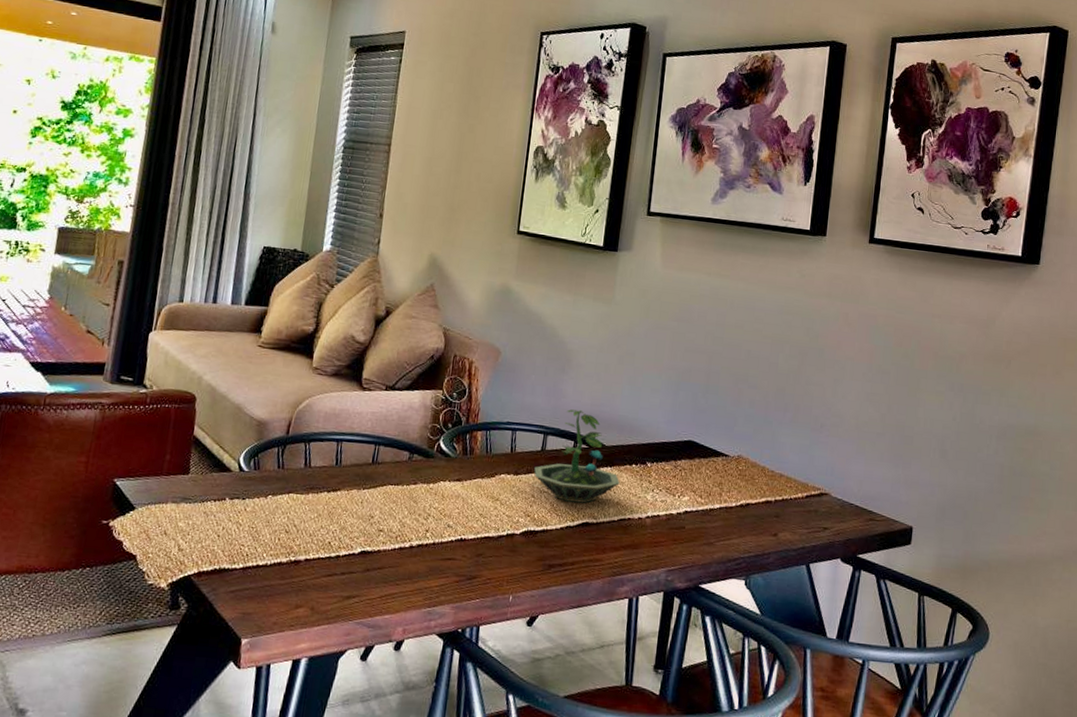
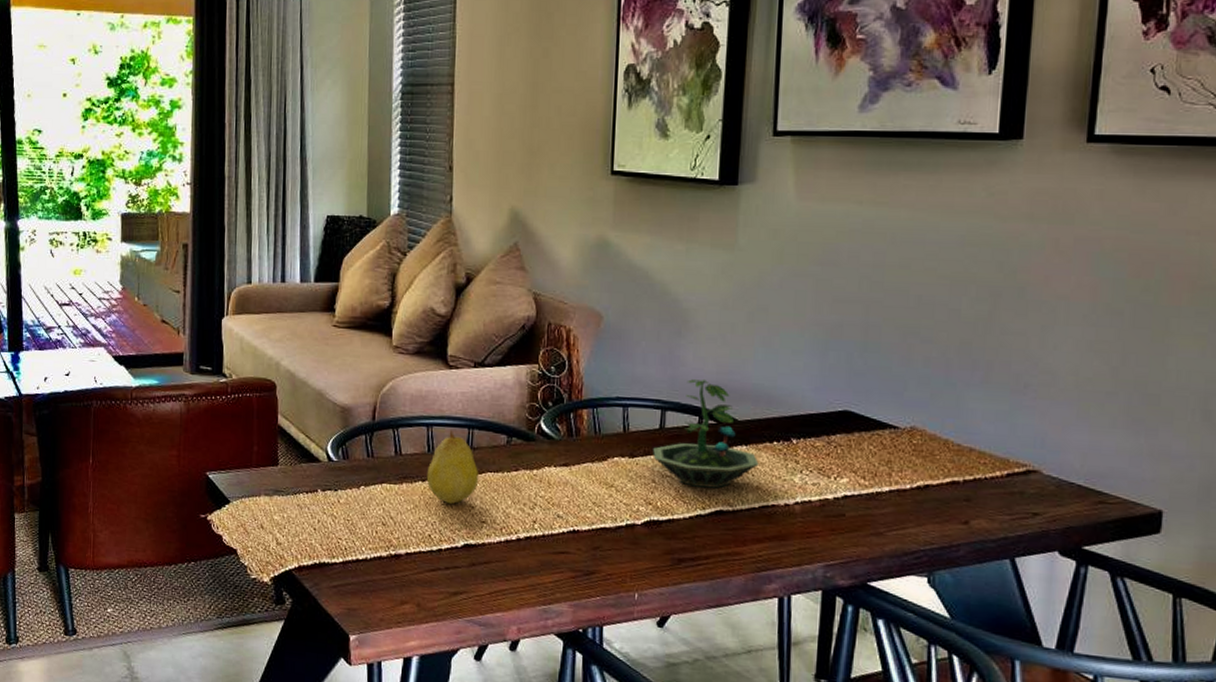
fruit: none [331,446,381,514] -> present [426,430,479,505]

